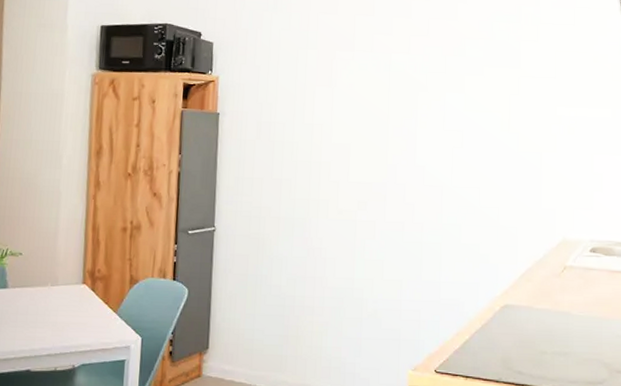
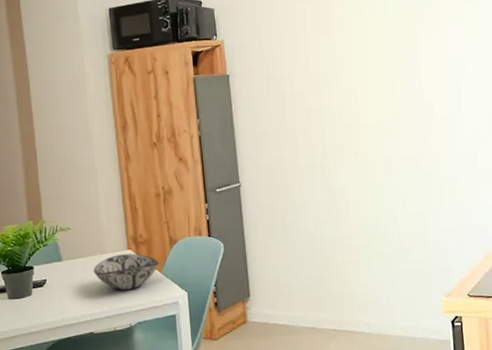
decorative bowl: none [40,288,116,328] -> present [93,253,160,290]

